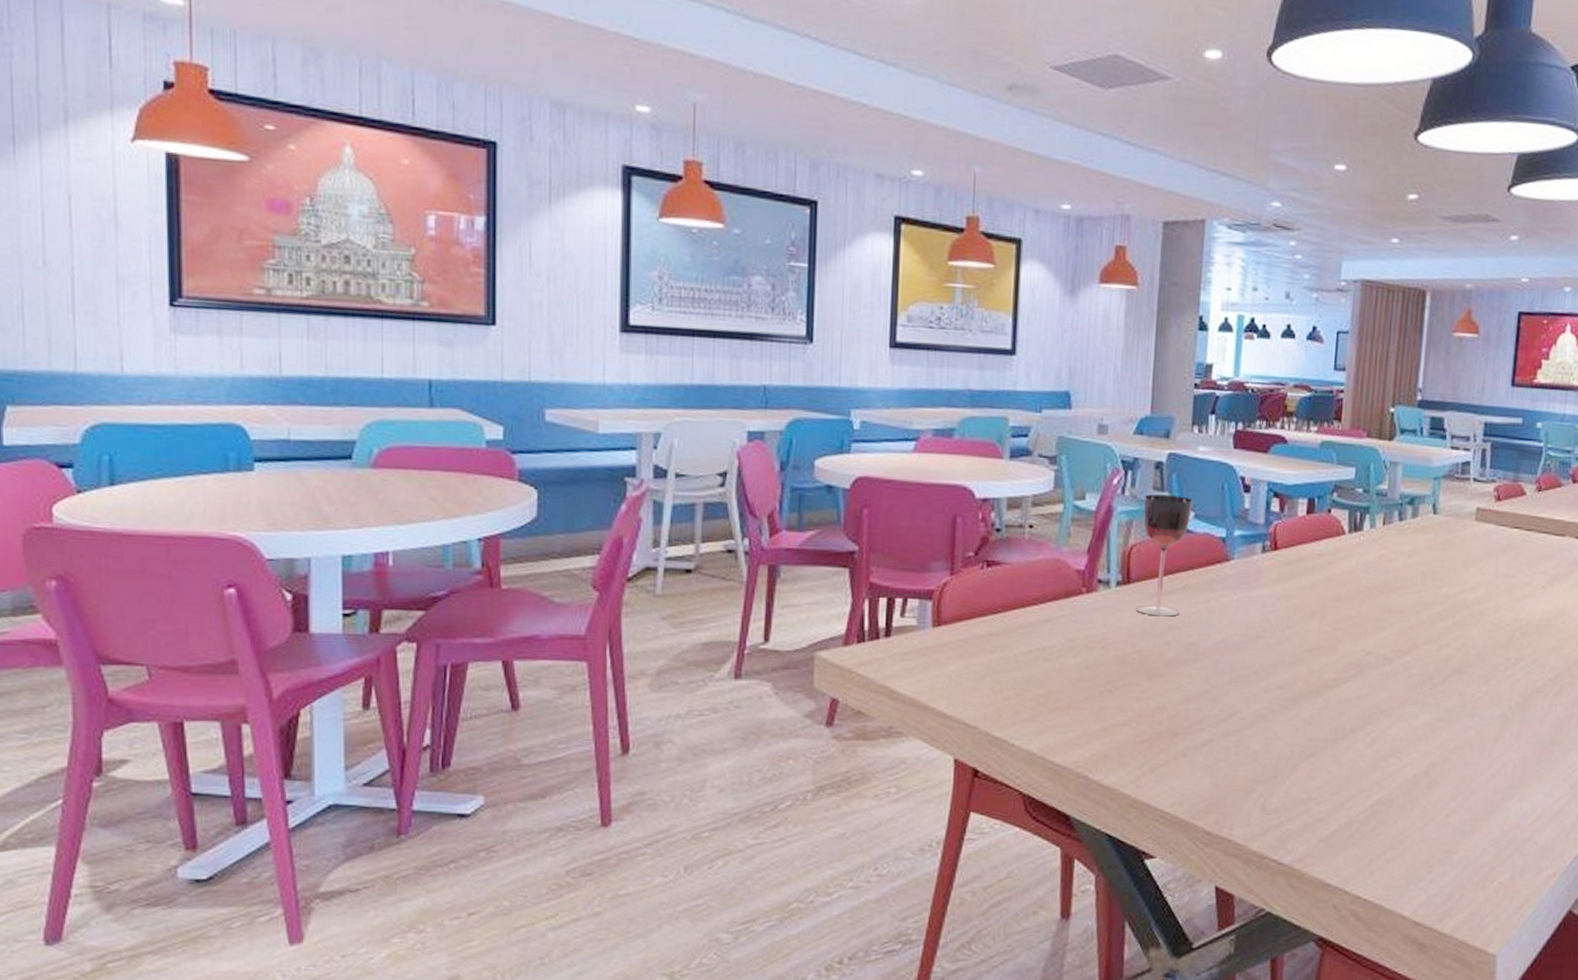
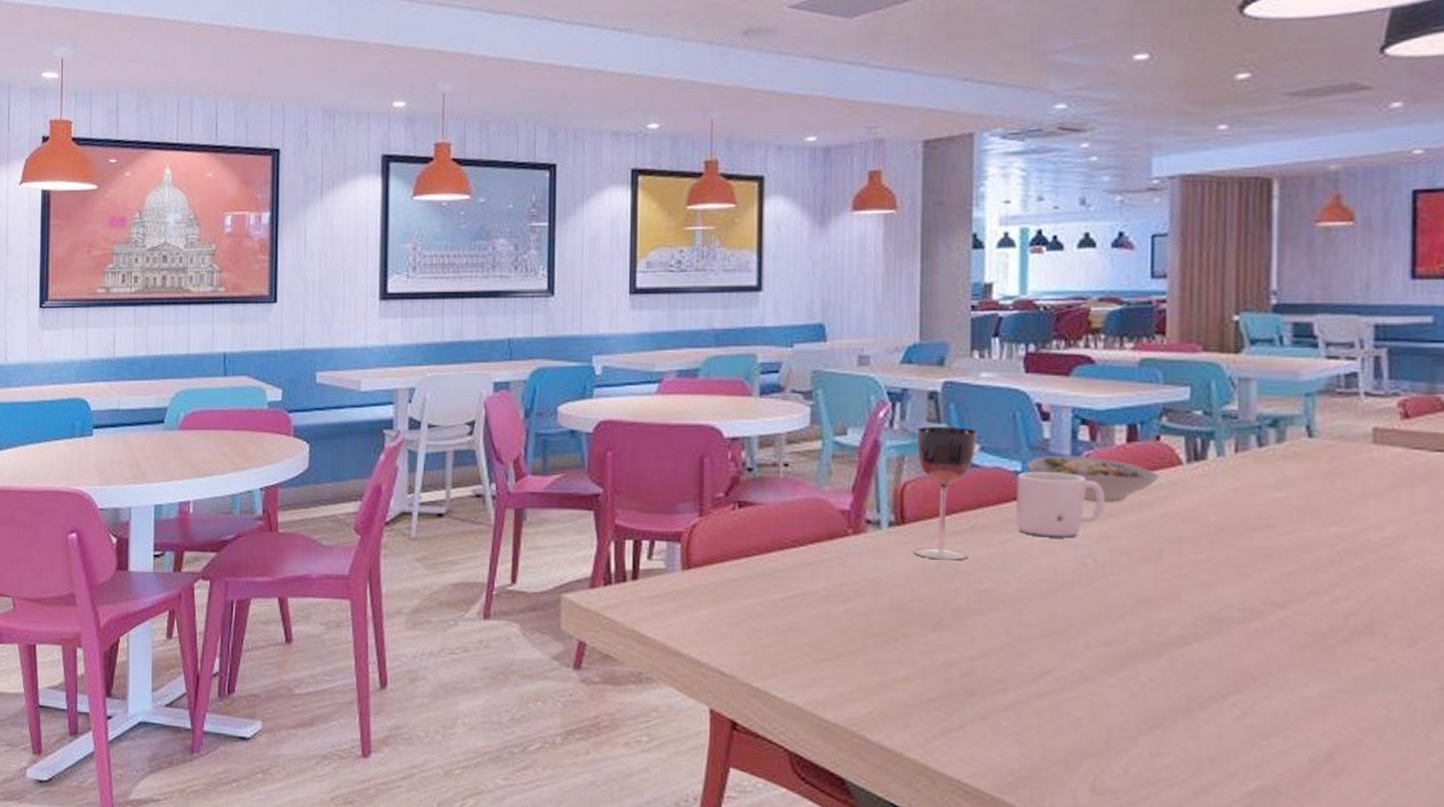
mug: none [1219,537,1288,597] -> present [1016,471,1105,538]
salad: none [1230,523,1329,566] -> present [1027,455,1160,502]

